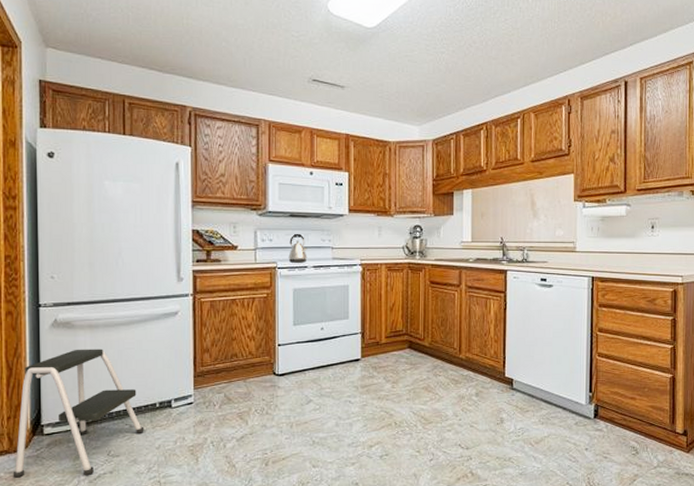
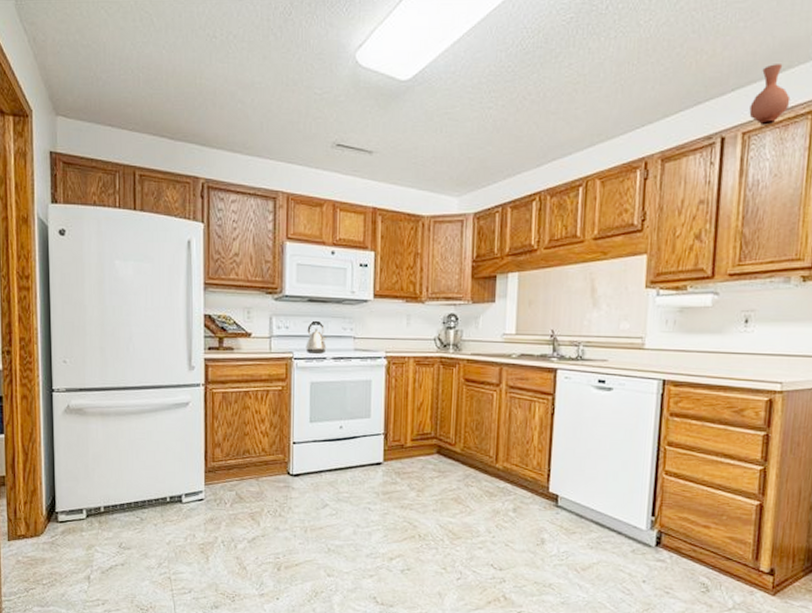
step stool: present [13,349,144,478] -> none [30,437,155,566]
vase: none [644,26,673,73] -> present [749,64,791,125]

